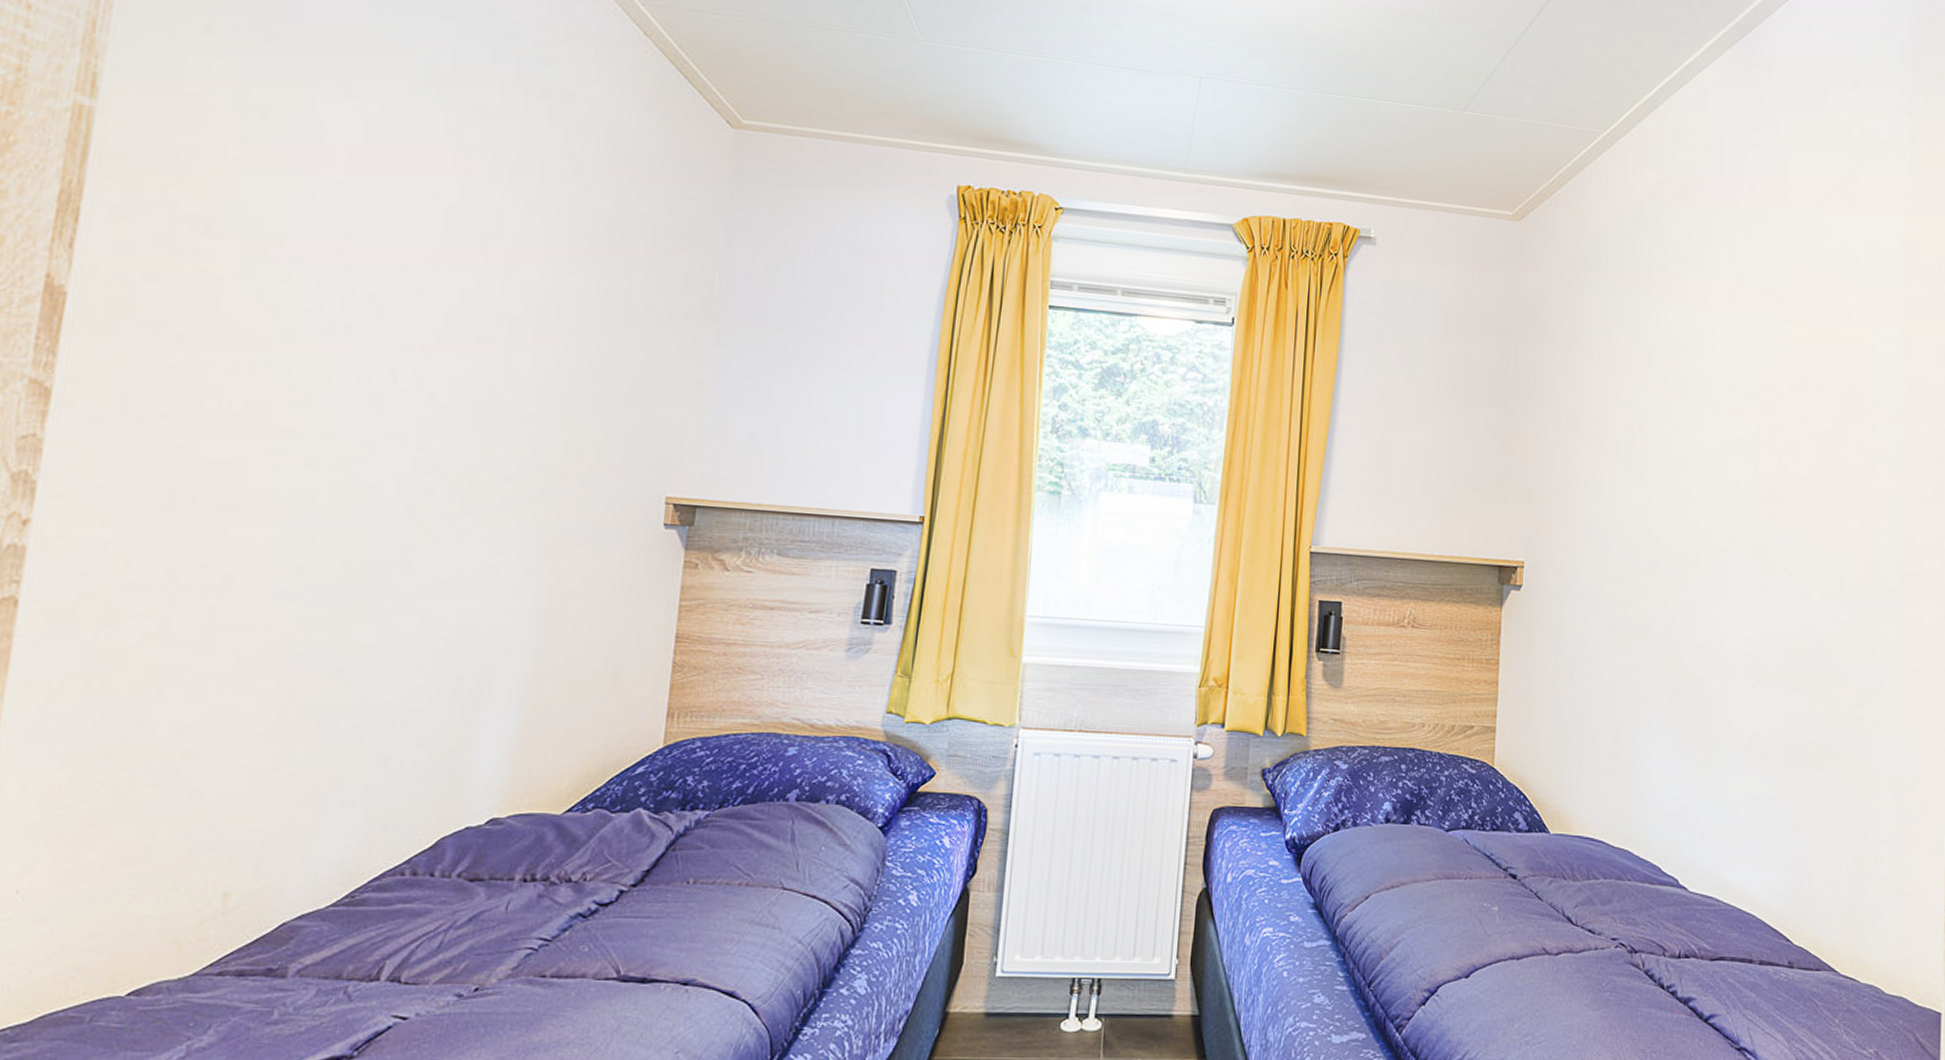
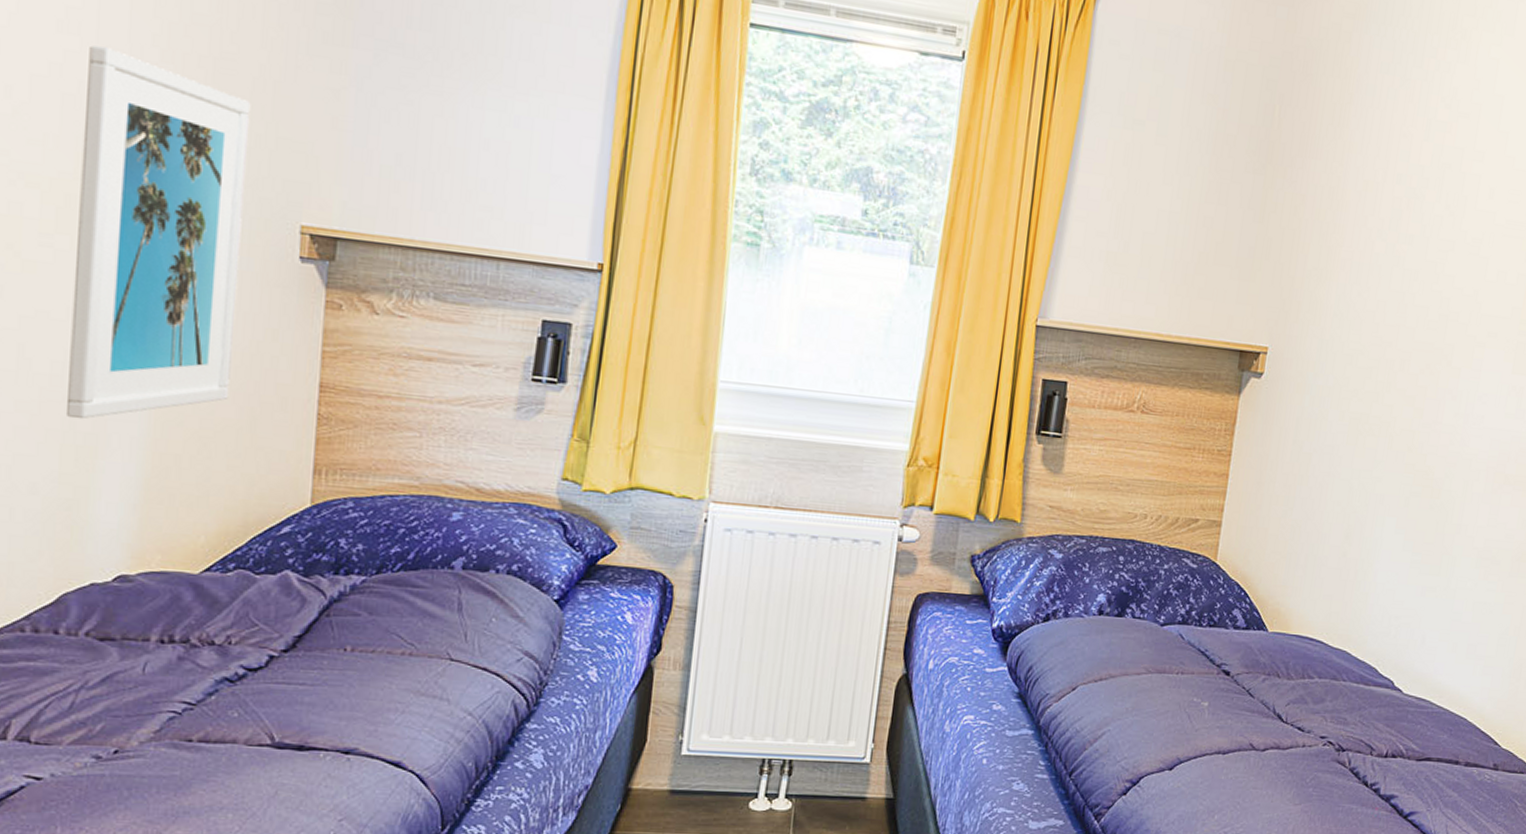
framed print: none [456,357,630,677] -> present [65,45,251,420]

